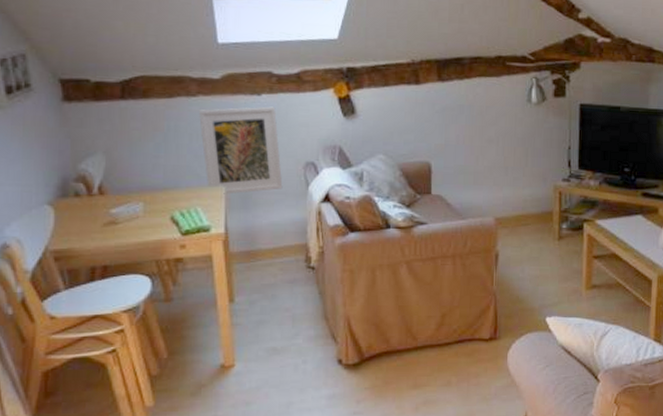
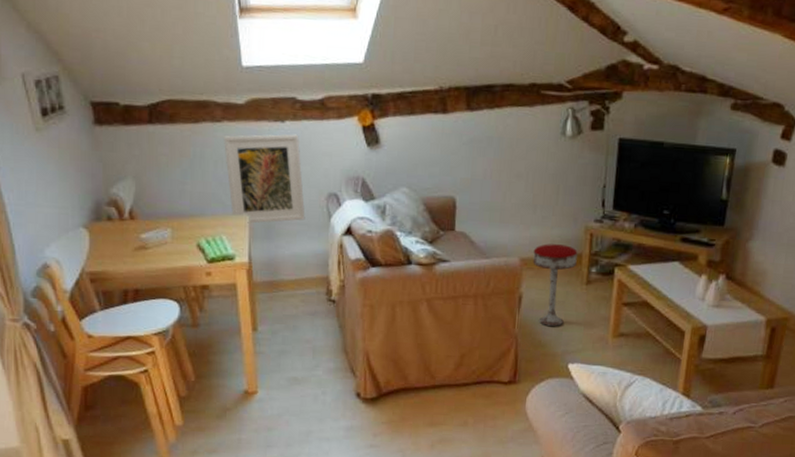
bar stool: none [507,203,548,281] -> present [532,244,578,326]

